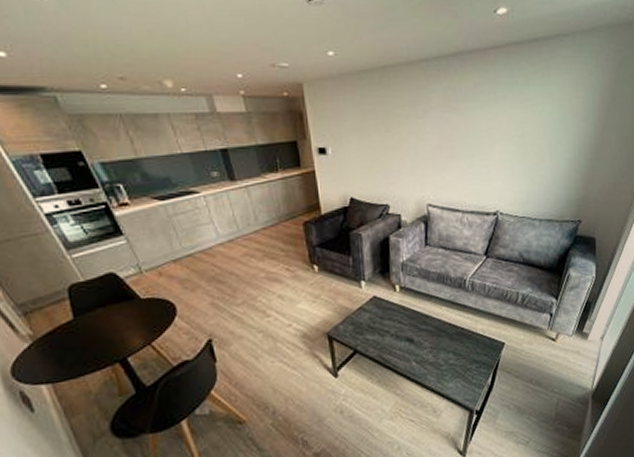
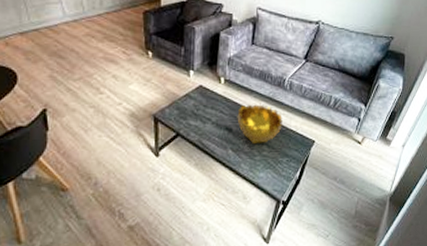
decorative bowl: none [417,309,468,354] -> present [237,104,283,144]

